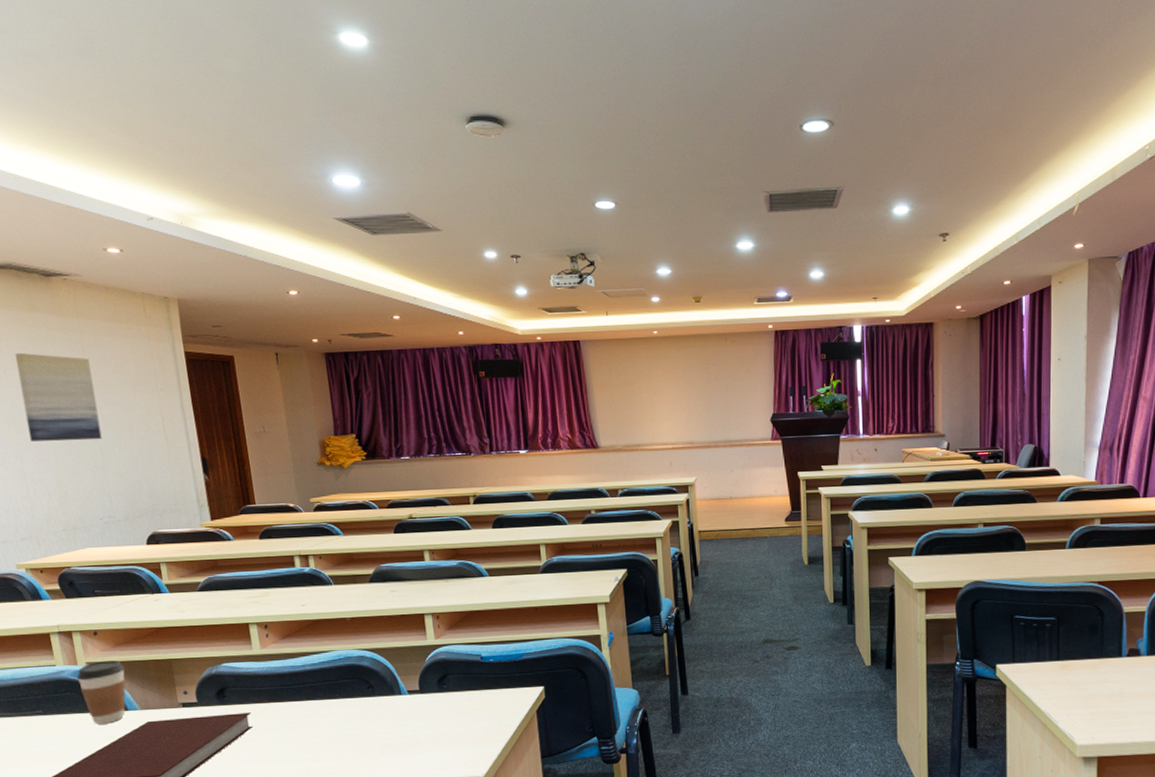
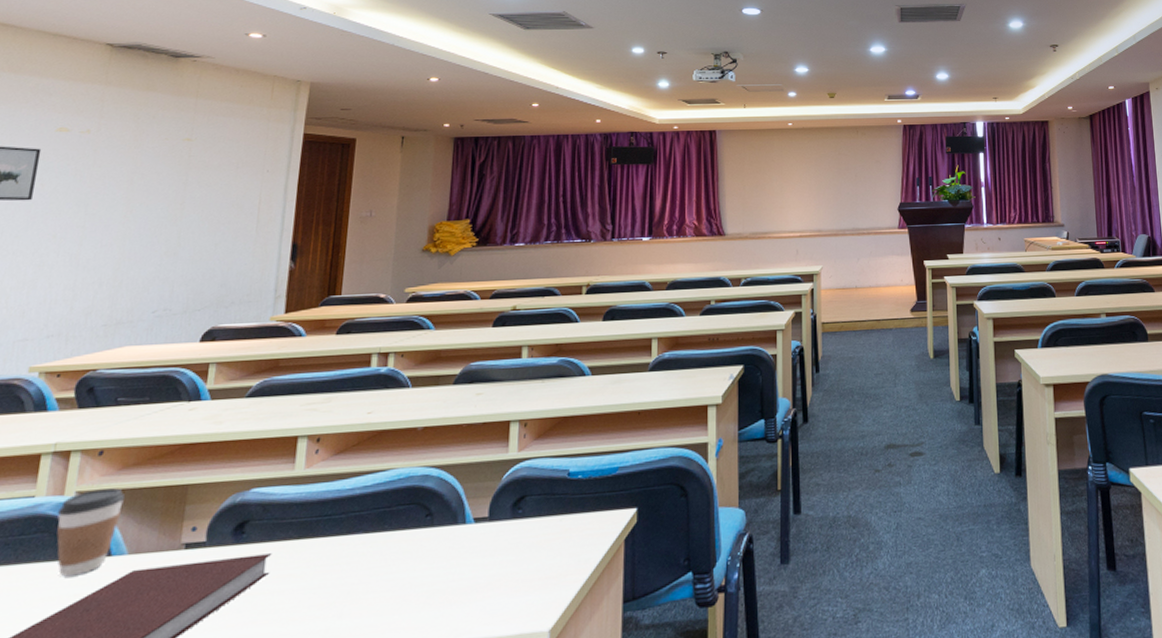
wall art: present [14,352,102,442] -> none [98,131,195,225]

